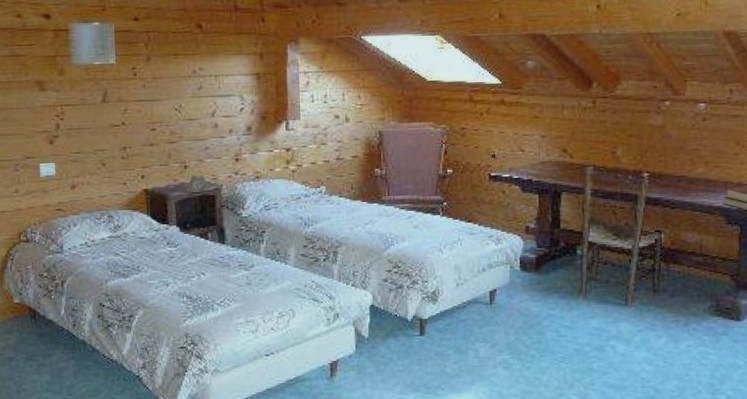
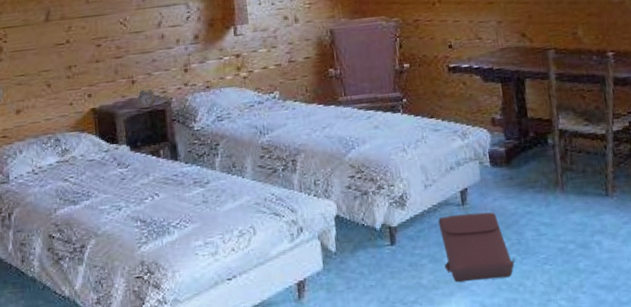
backpack: none [466,312,533,373] -> present [438,212,515,283]

